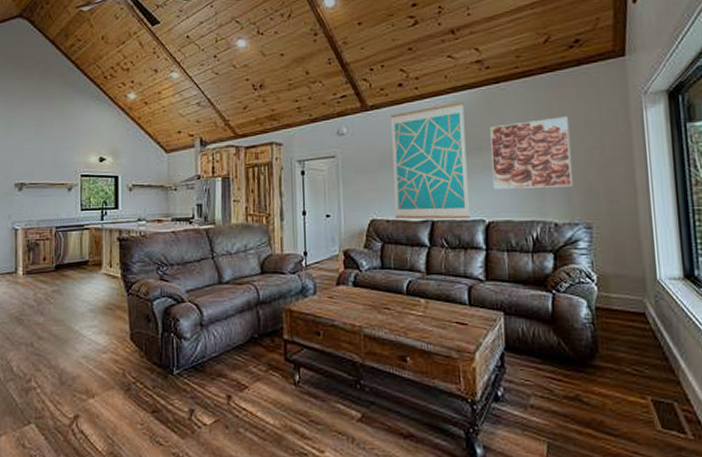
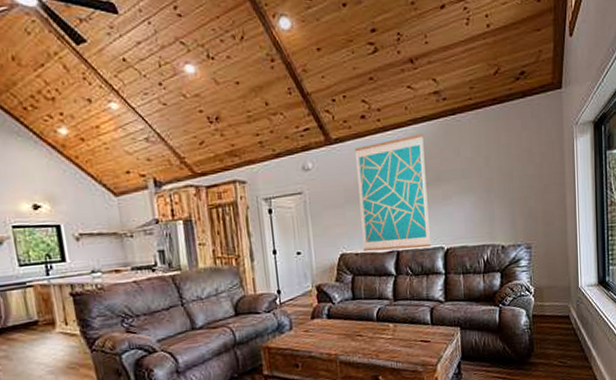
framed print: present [490,116,573,189] -> none [447,147,517,218]

